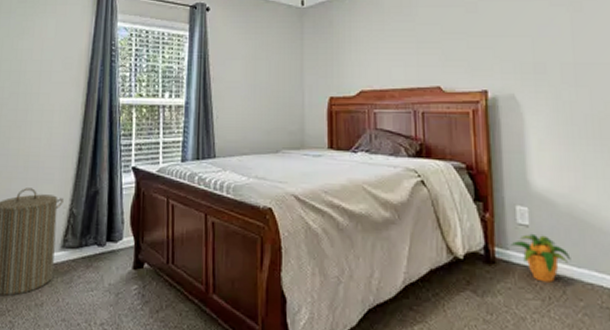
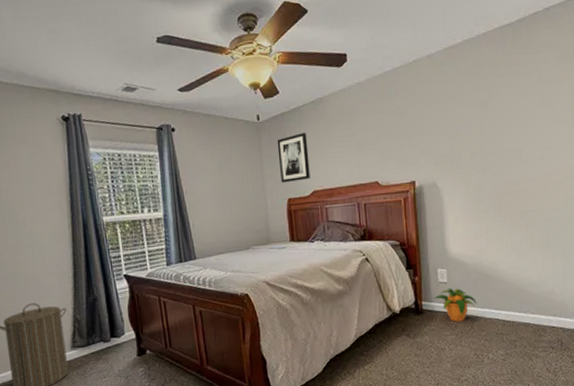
wall art: none [322,23,358,79] -> present [277,132,310,183]

